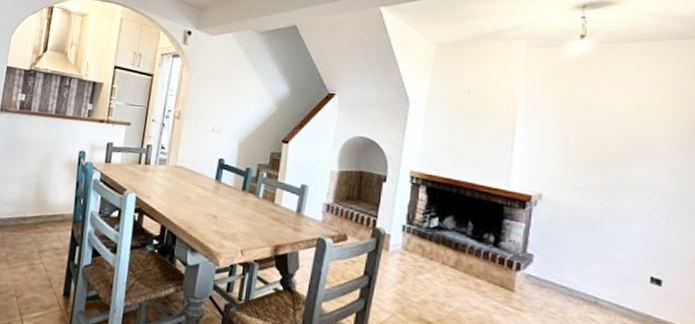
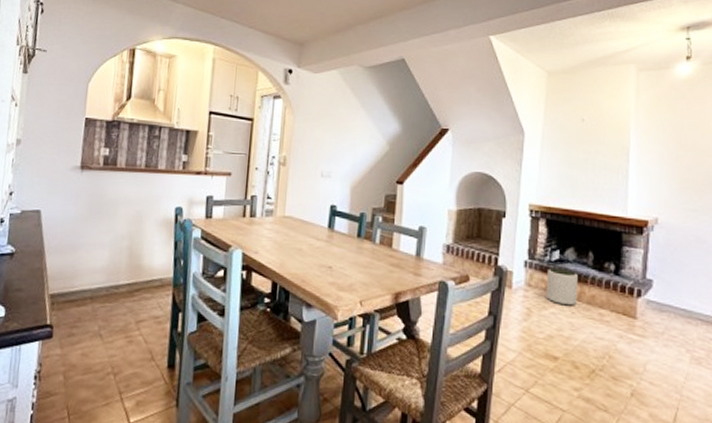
plant pot: none [422,234,456,273] -> present [546,267,578,306]

